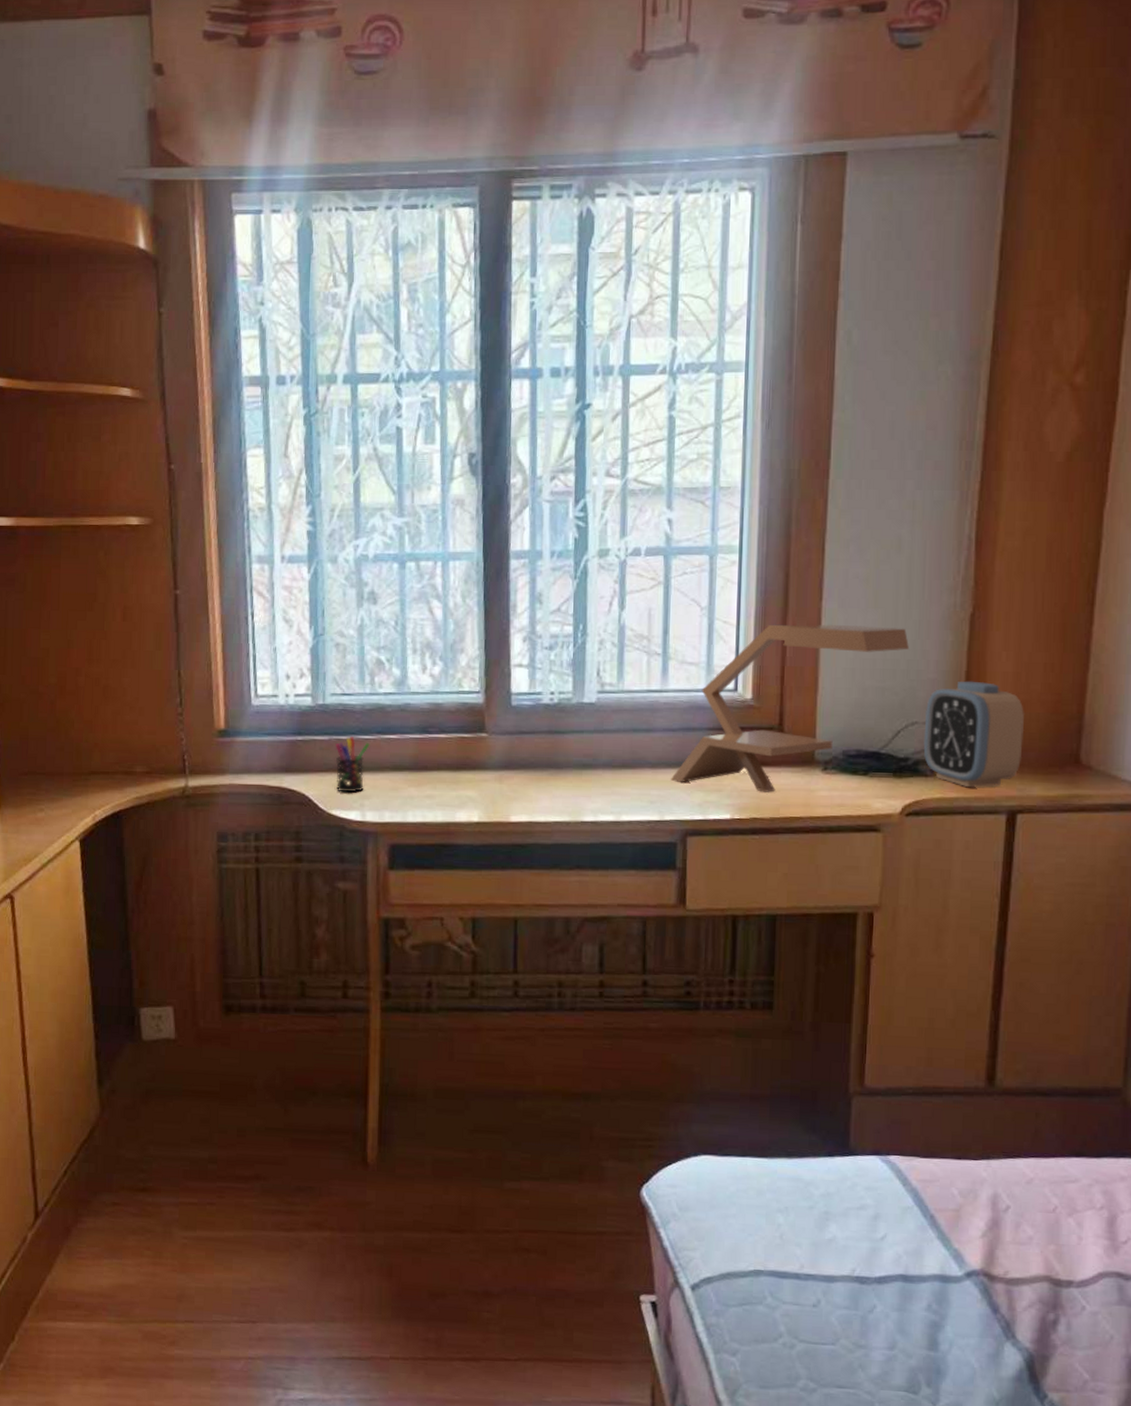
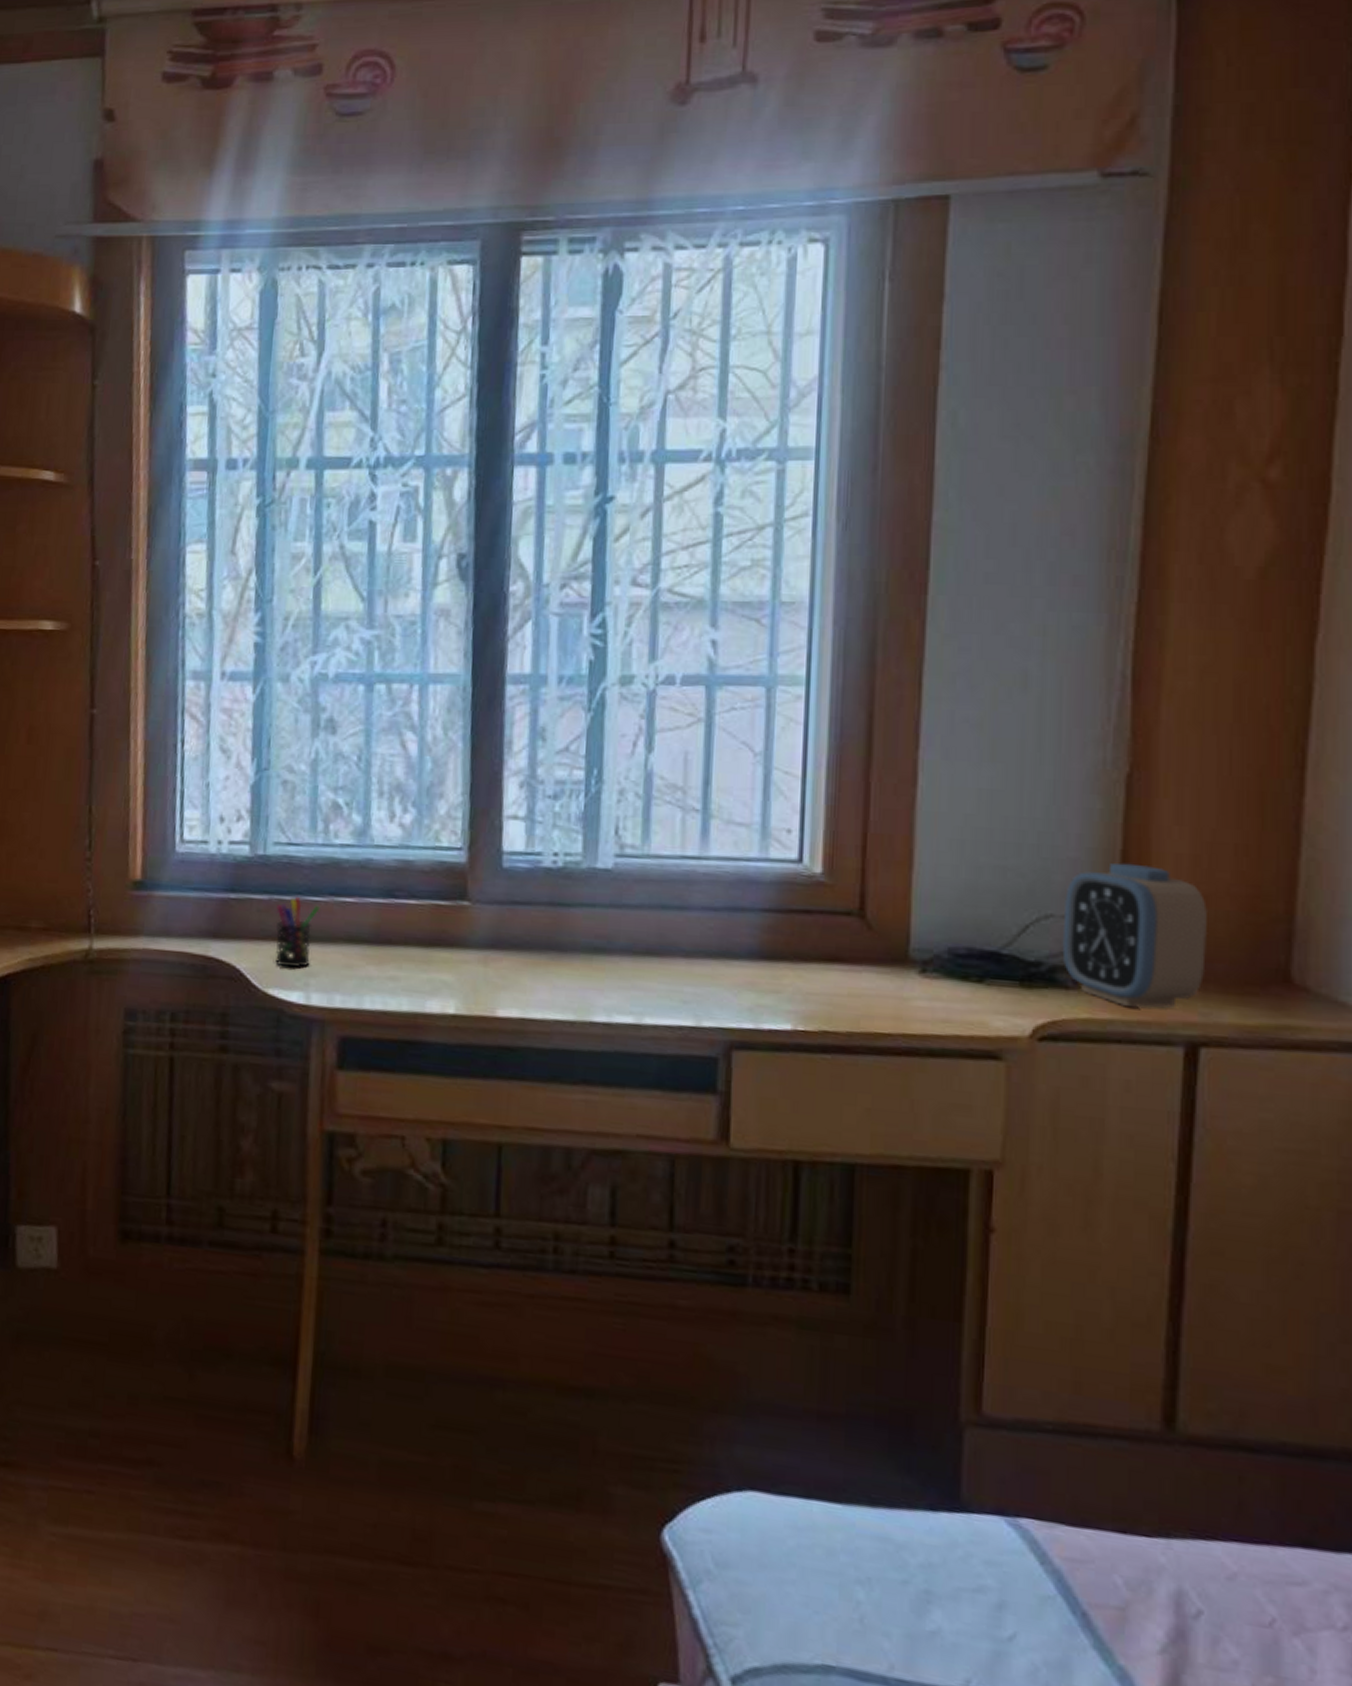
desk lamp: present [670,624,909,792] -> none [709,777,1040,998]

